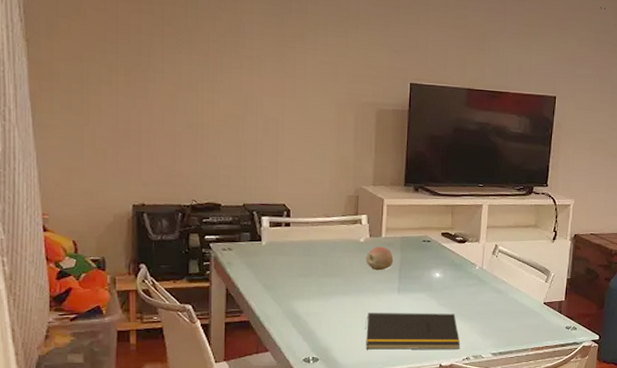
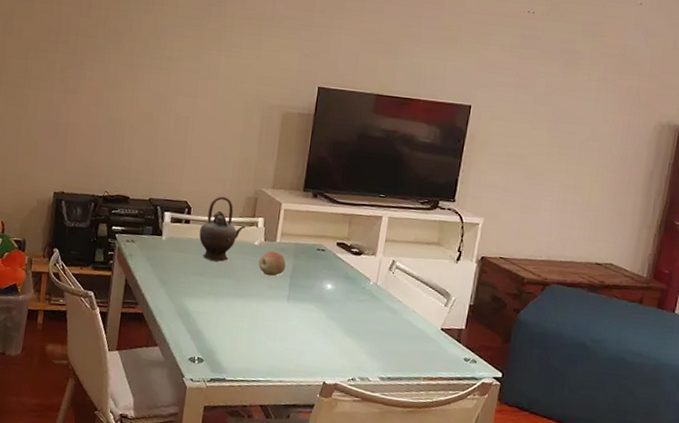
teapot: none [302,196,349,261] -> present [199,196,246,262]
notepad: present [365,313,460,350] -> none [250,318,347,368]

